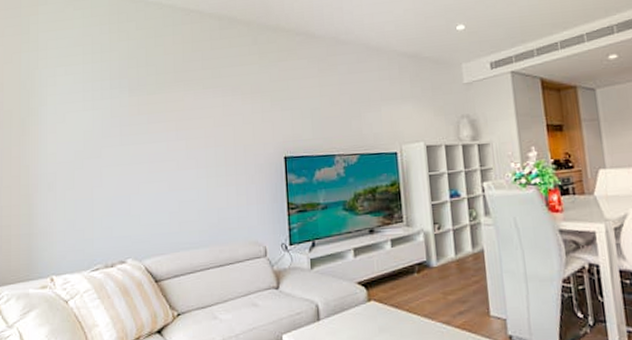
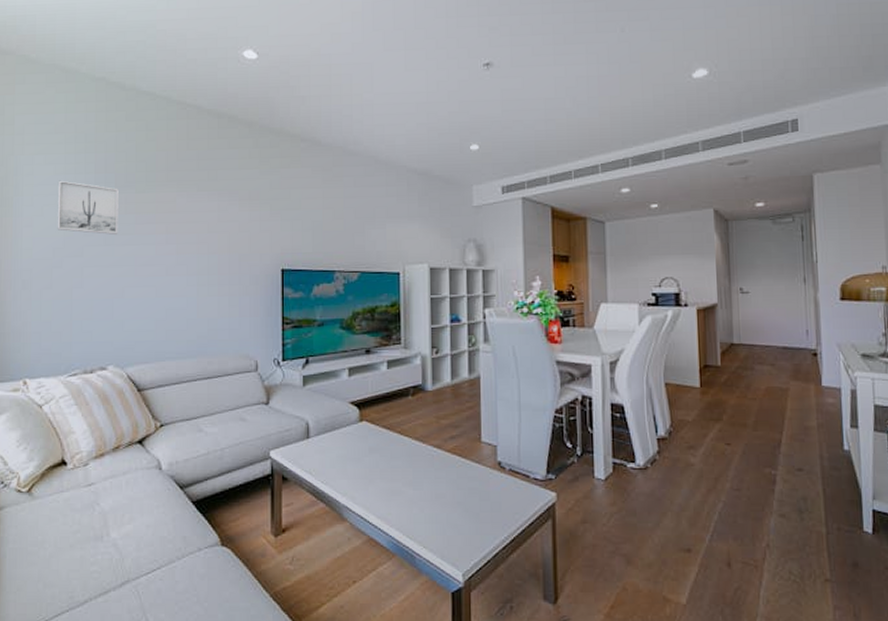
wall art: none [77,88,133,135] -> present [57,180,119,235]

